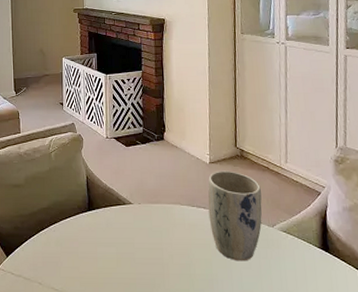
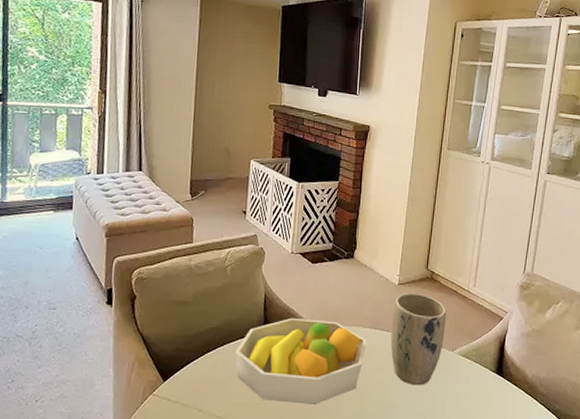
fruit bowl: none [65,197,186,280] -> present [235,317,368,406]

